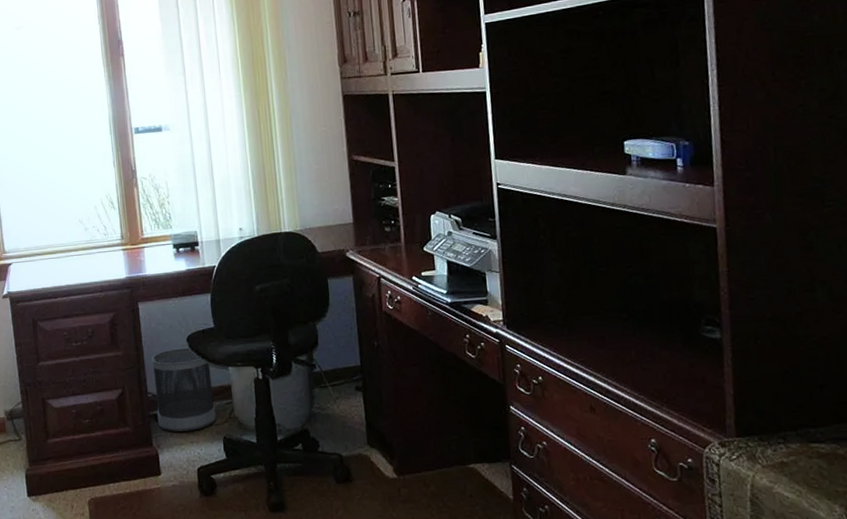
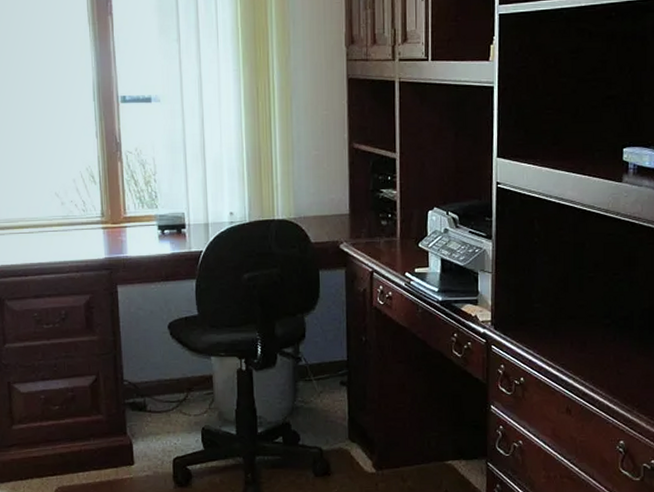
wastebasket: present [151,348,217,432] -> none [128,335,196,421]

